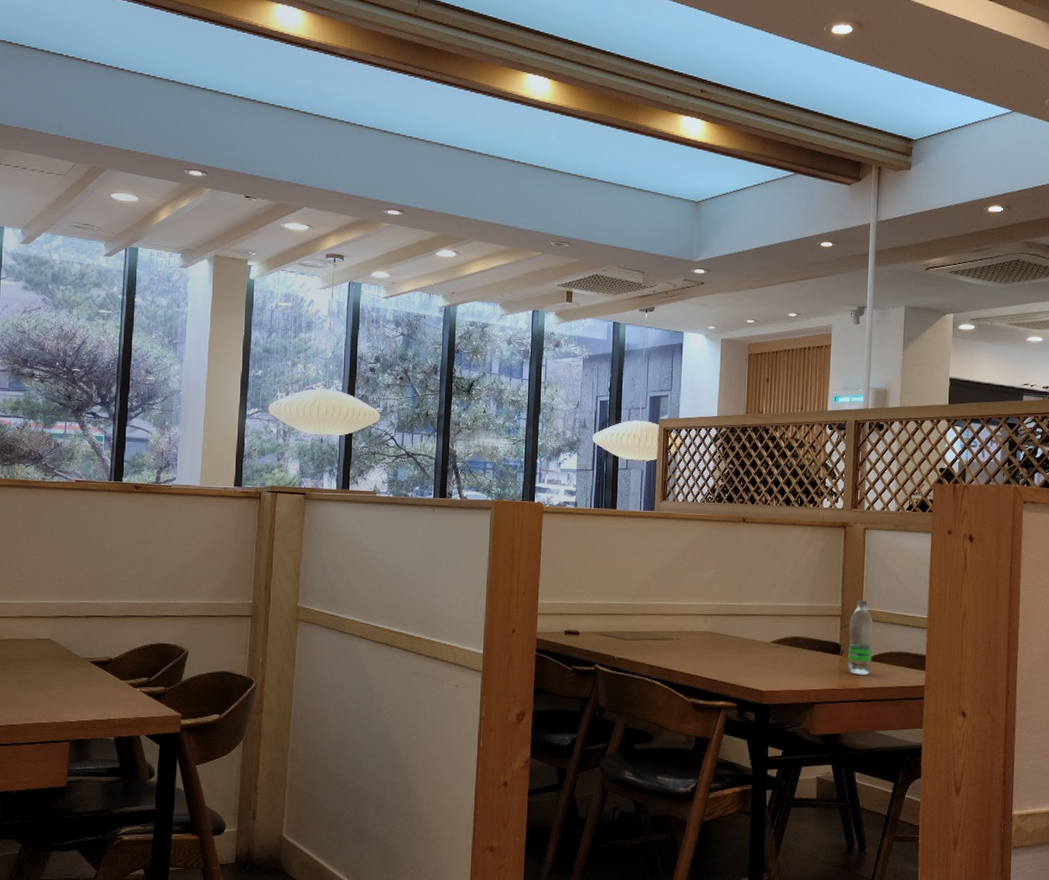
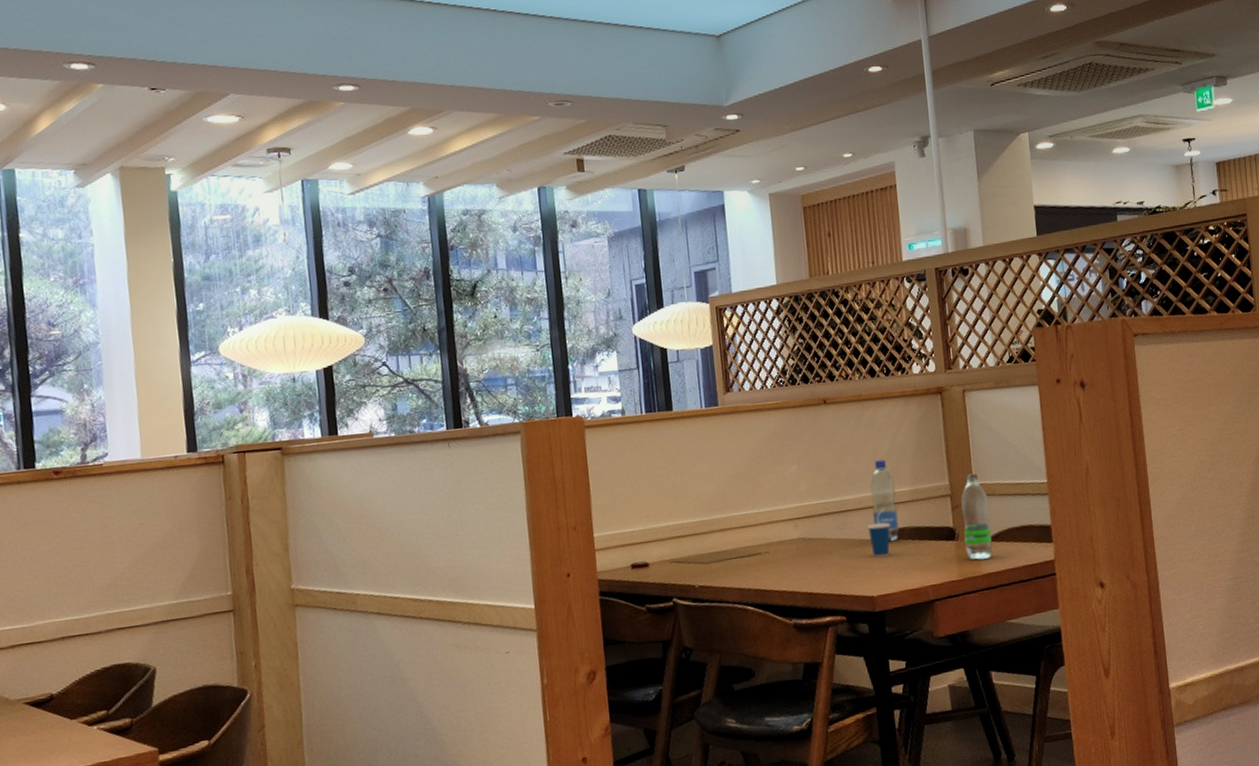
cup: none [765,616,786,659] -> present [866,507,890,558]
bottle: none [771,576,794,646] -> present [870,459,899,541]

